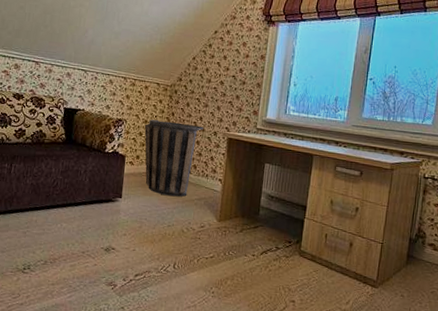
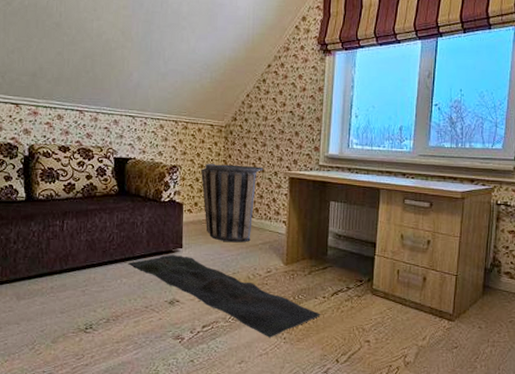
rug: none [70,203,250,291] -> present [129,254,322,338]

